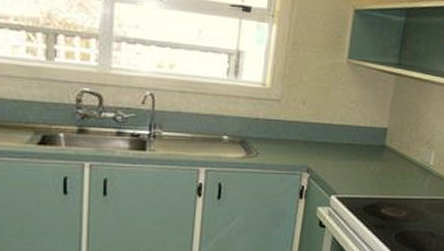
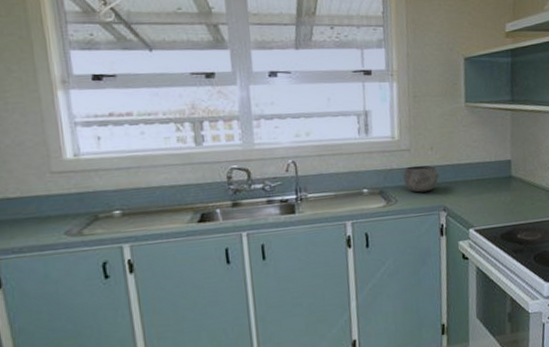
bowl: none [268,118,308,149] -> present [403,165,439,193]

